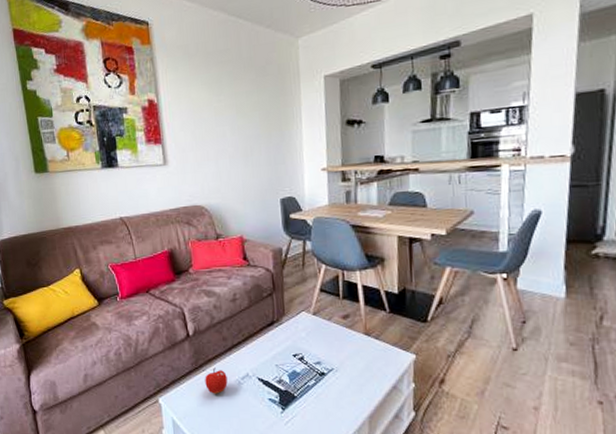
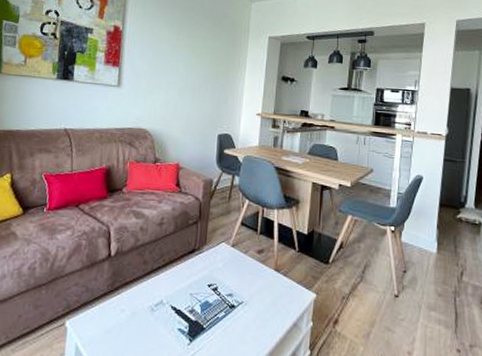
fruit: present [205,367,228,394] -> none [117,291,141,320]

